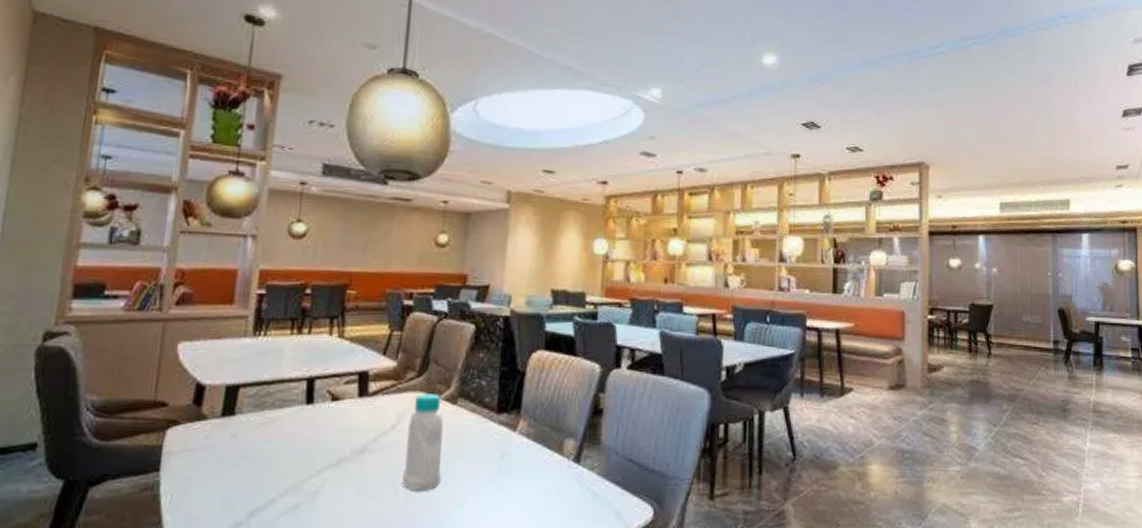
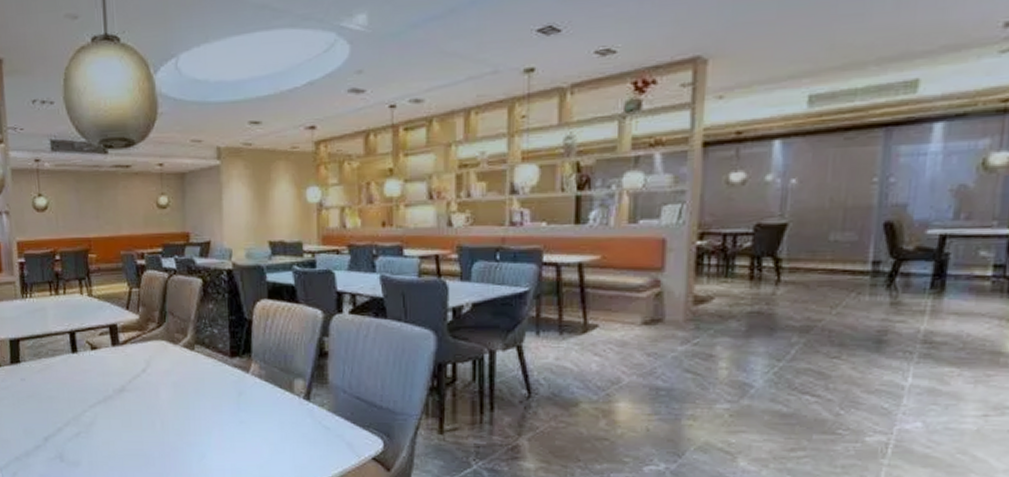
bottle: present [402,394,444,491] -> none [156,342,189,423]

